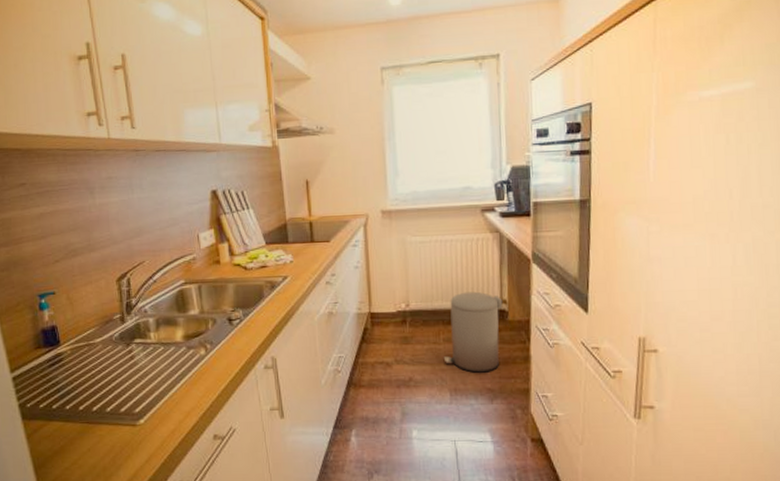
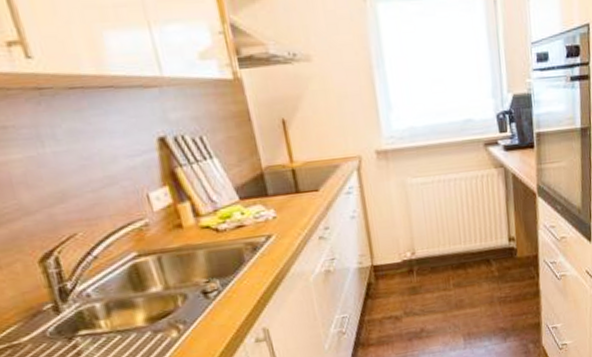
pedal bin: present [443,291,503,373] -> none [454,231,511,315]

